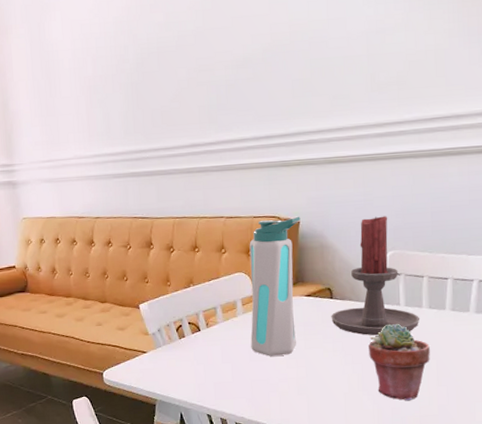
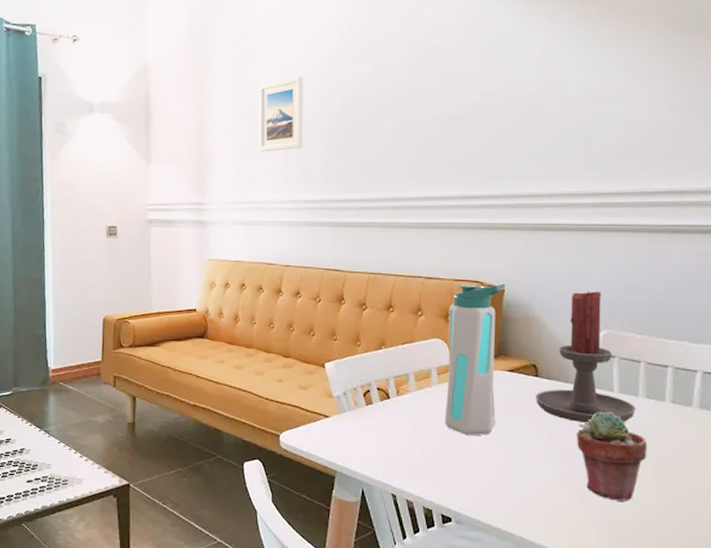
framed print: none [55,30,103,110] -> present [258,76,303,152]

